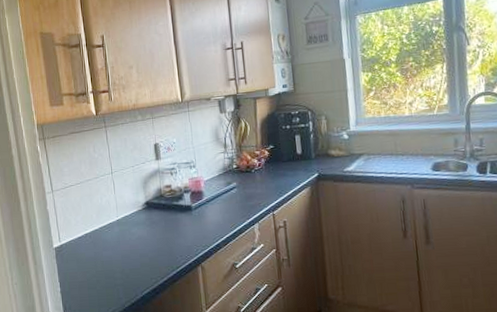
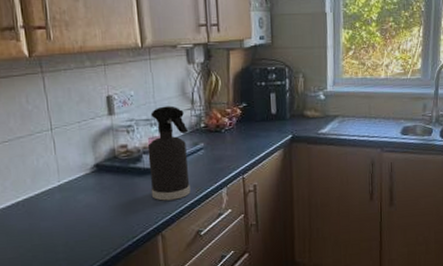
spray bottle: none [188,150,226,235] -> present [147,105,191,201]

